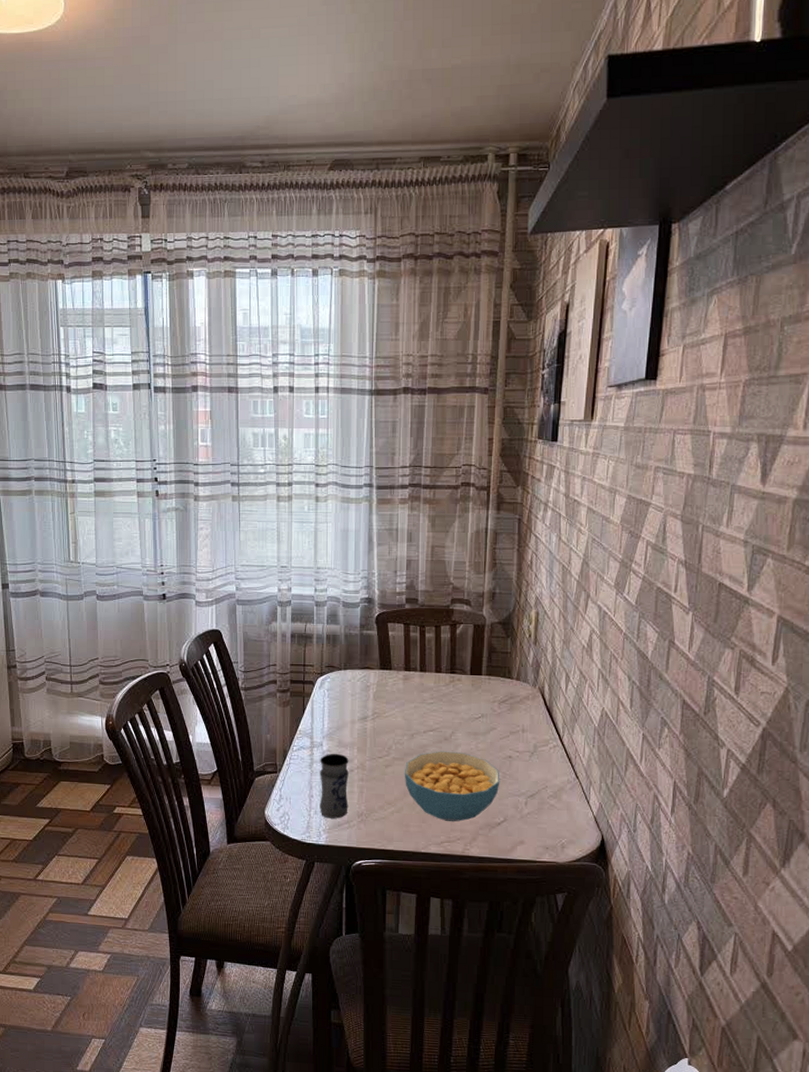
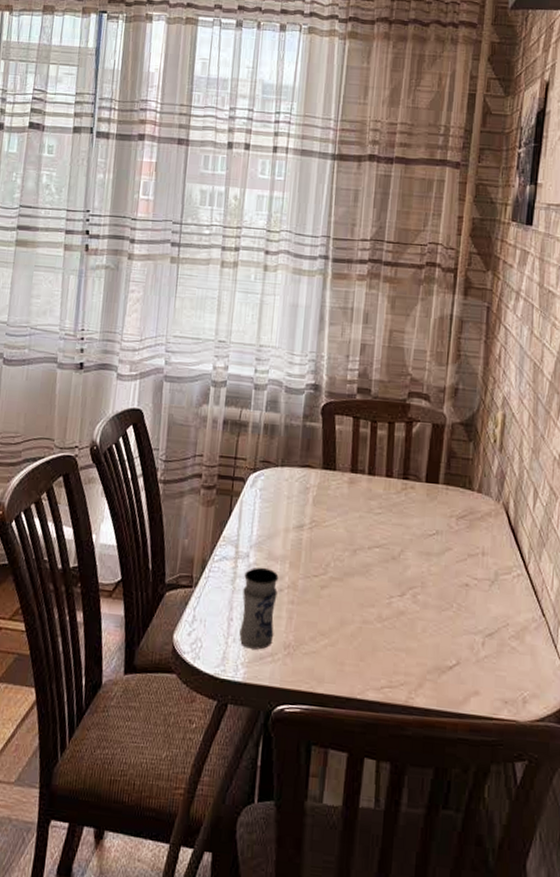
cereal bowl: present [404,751,500,822] -> none [342,572,455,663]

